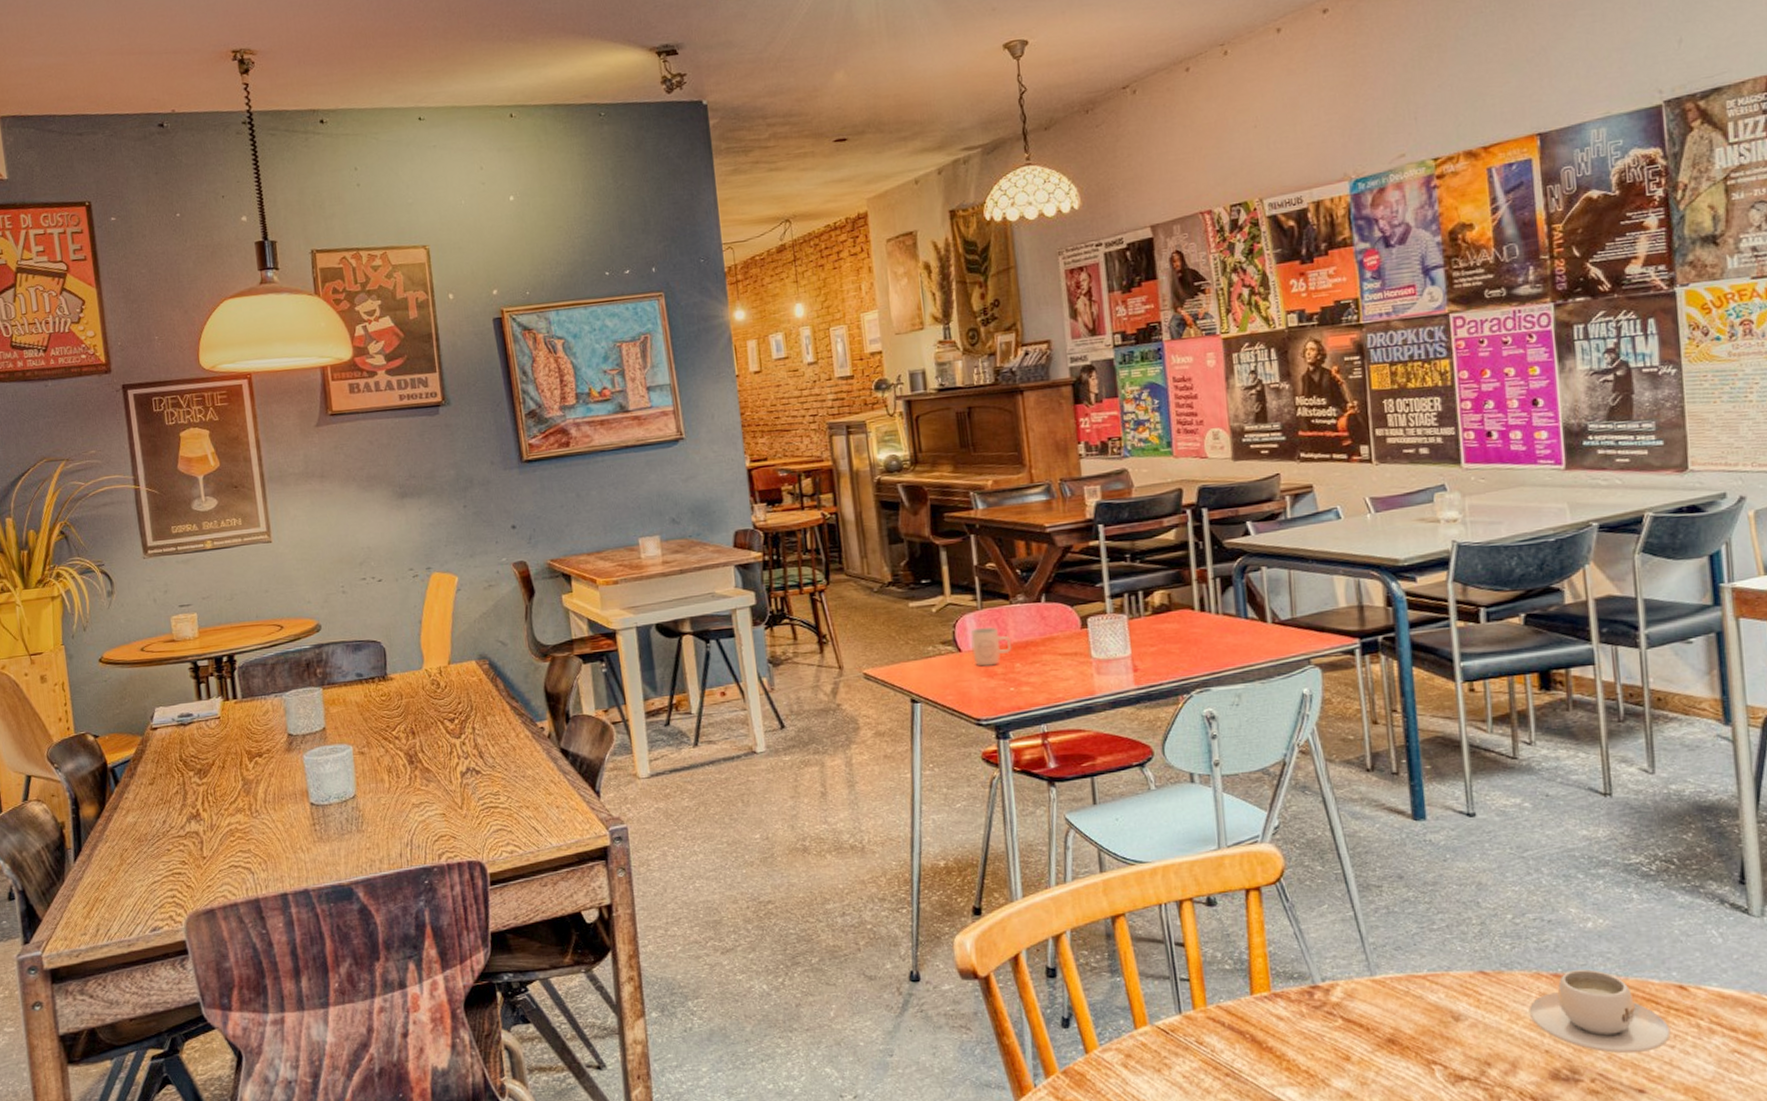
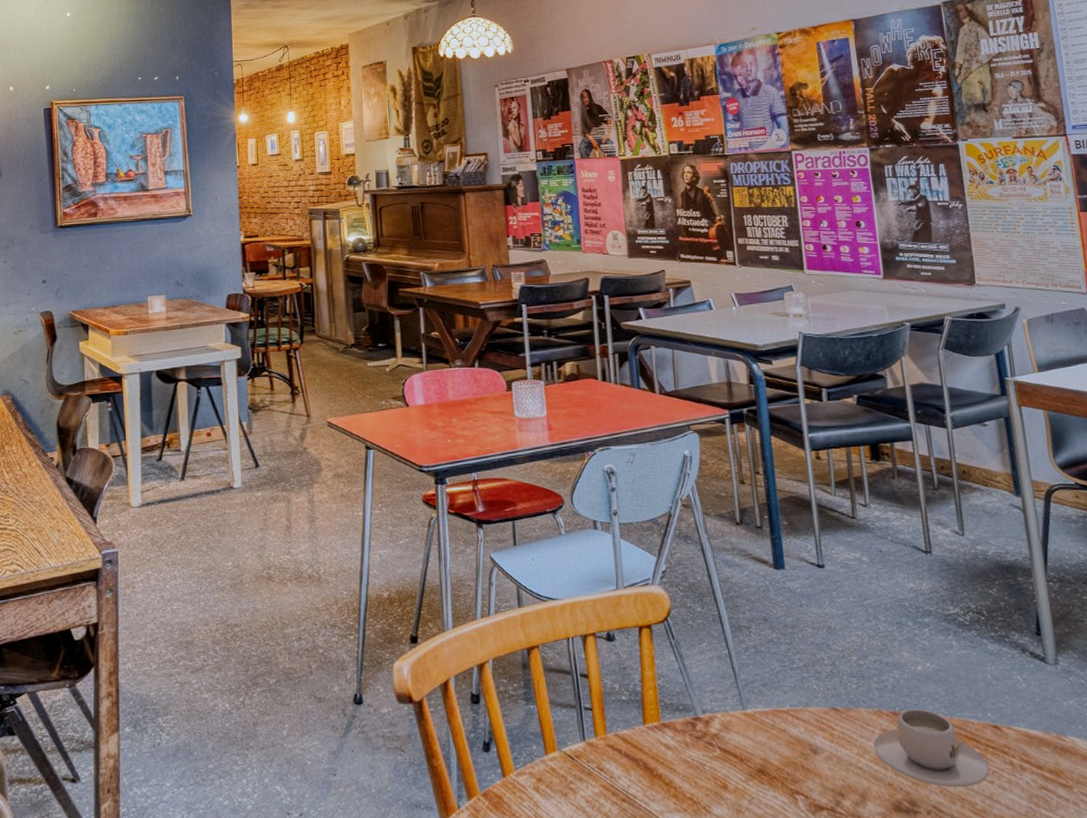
mug: present [970,627,1012,666] -> none [417,386,451,420]

